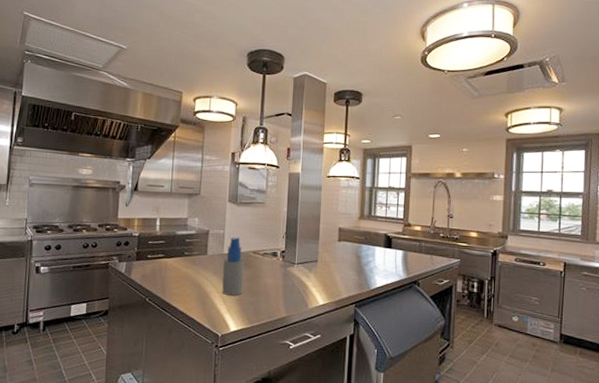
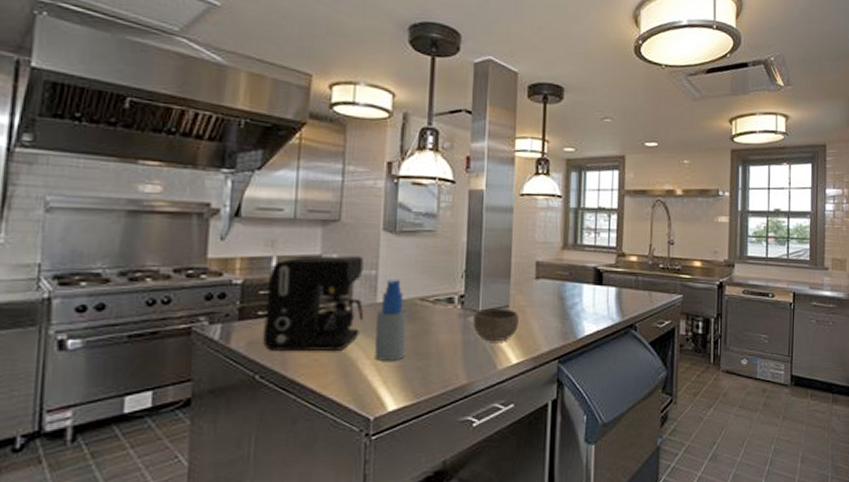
coffee maker: none [151,218,216,285] -> present [263,255,364,352]
bowl: none [291,261,325,287] -> present [473,308,519,342]

